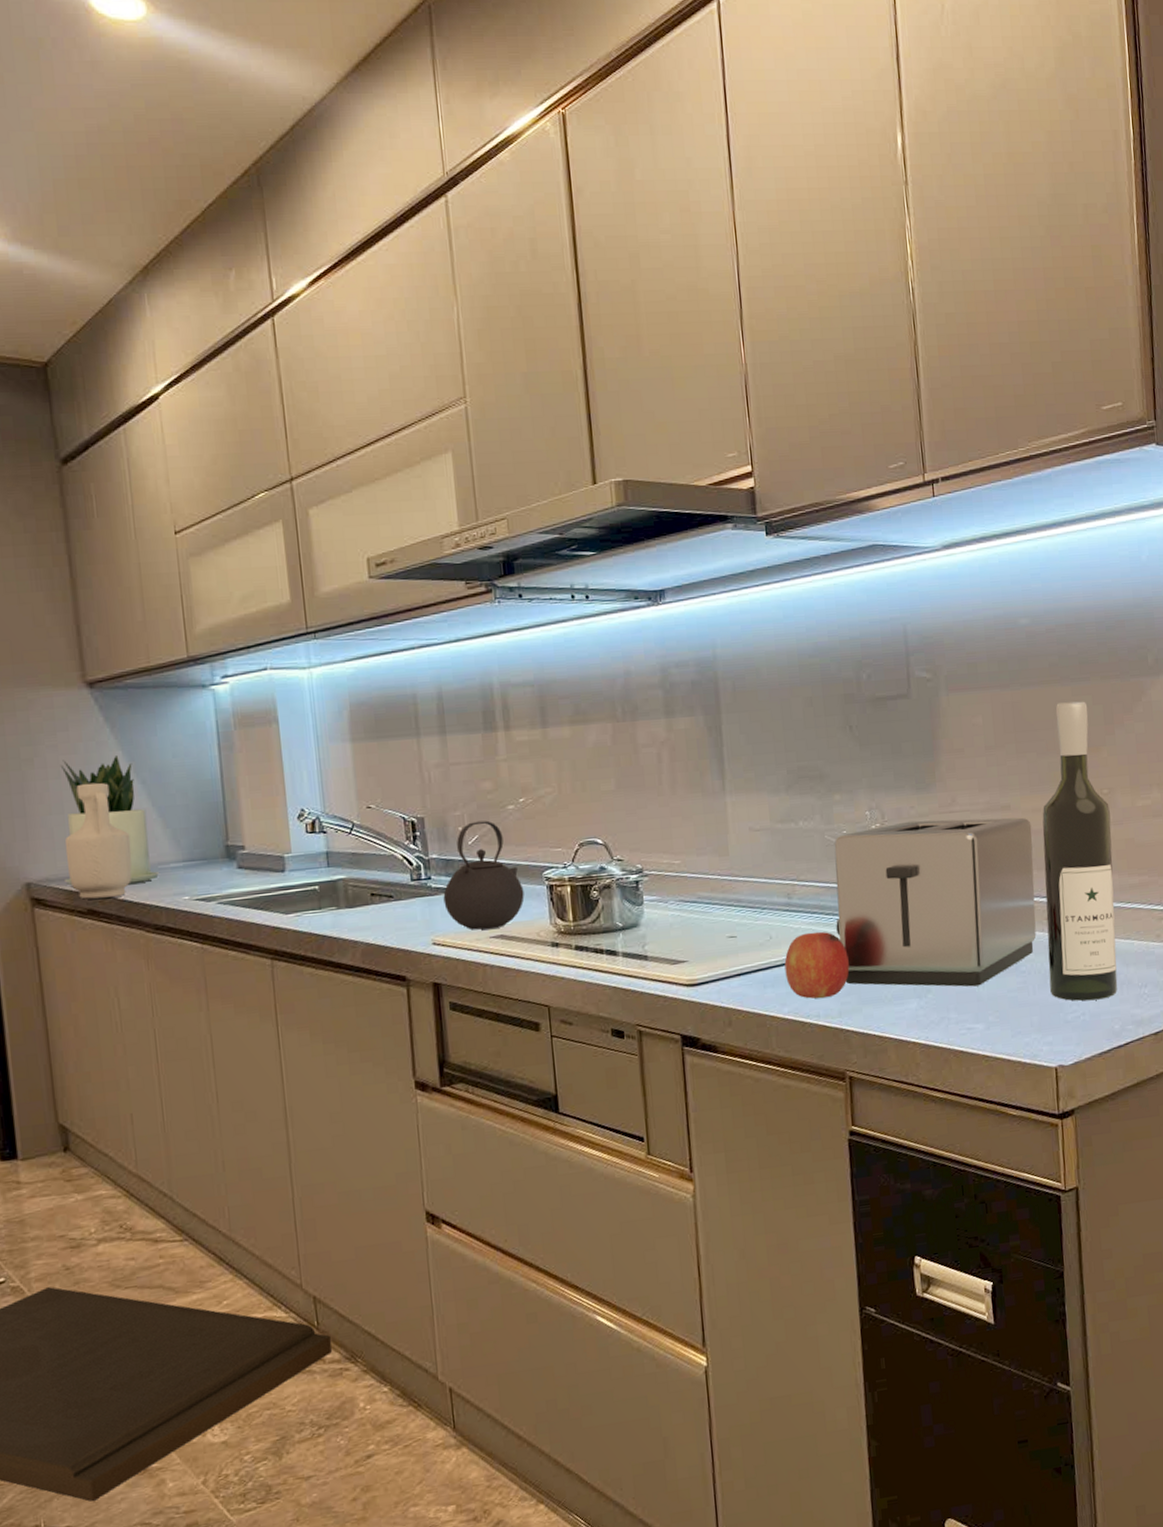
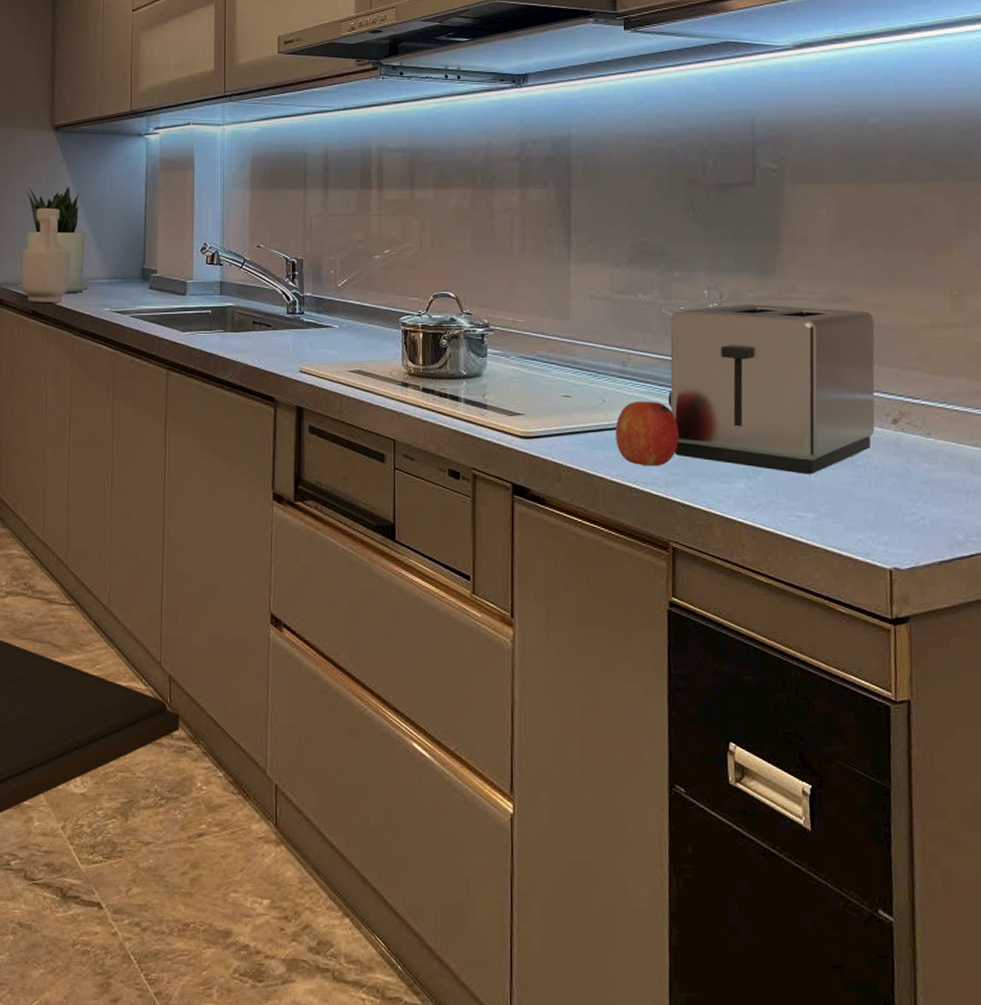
kettle: present [443,820,525,930] -> none [312,267,382,363]
bottle: present [1042,701,1118,1001] -> none [885,201,963,506]

